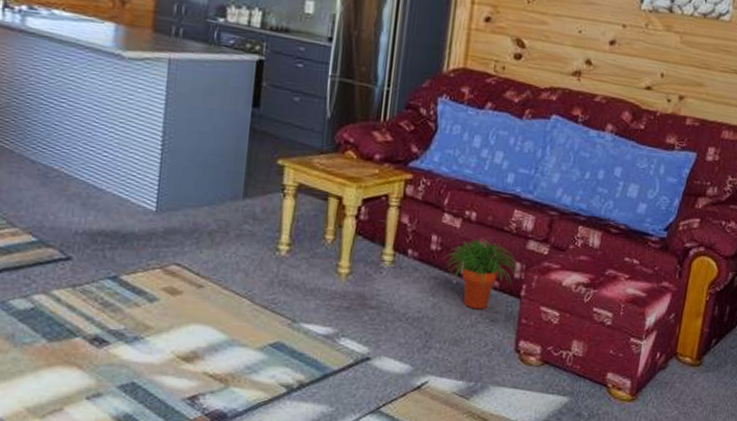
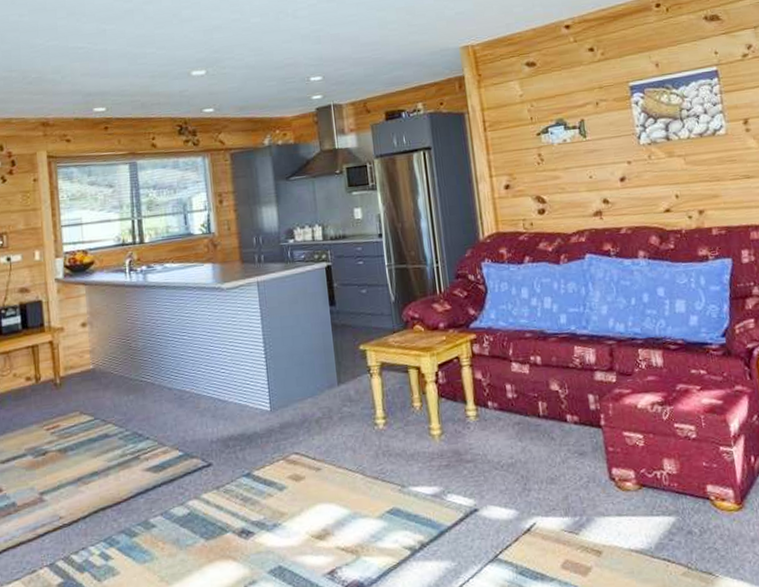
potted plant: present [443,239,519,310] -> none [521,379,593,446]

